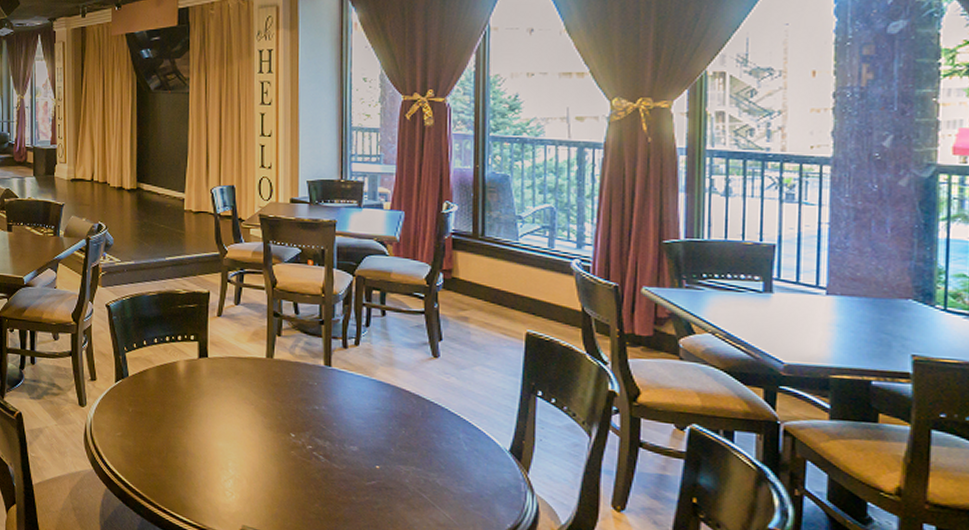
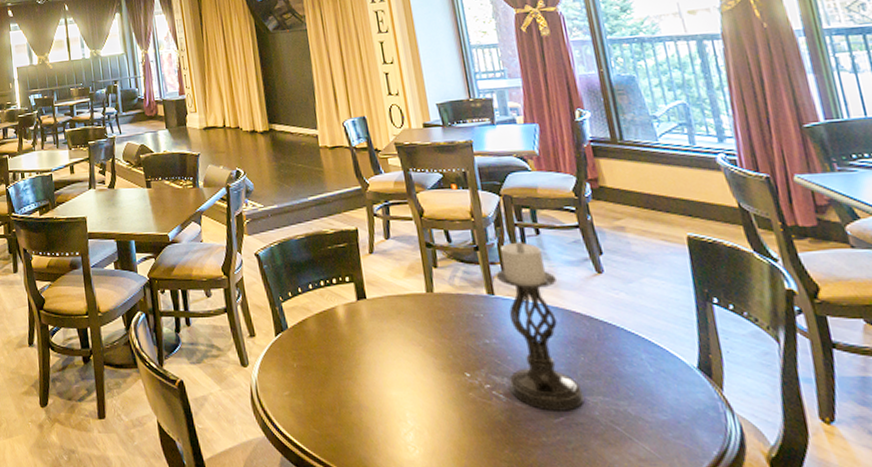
candle holder: none [330,320,398,476] -> present [495,242,584,411]

